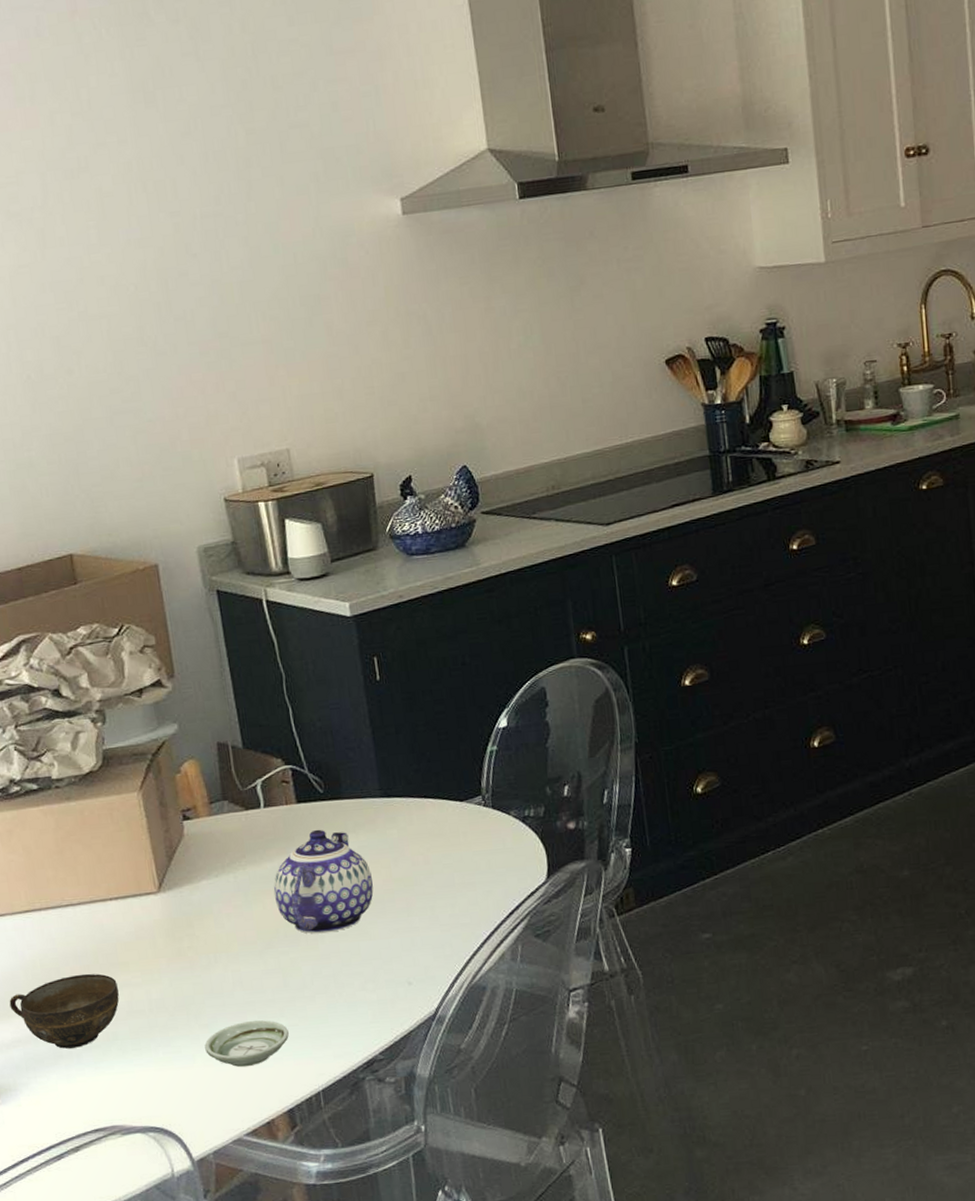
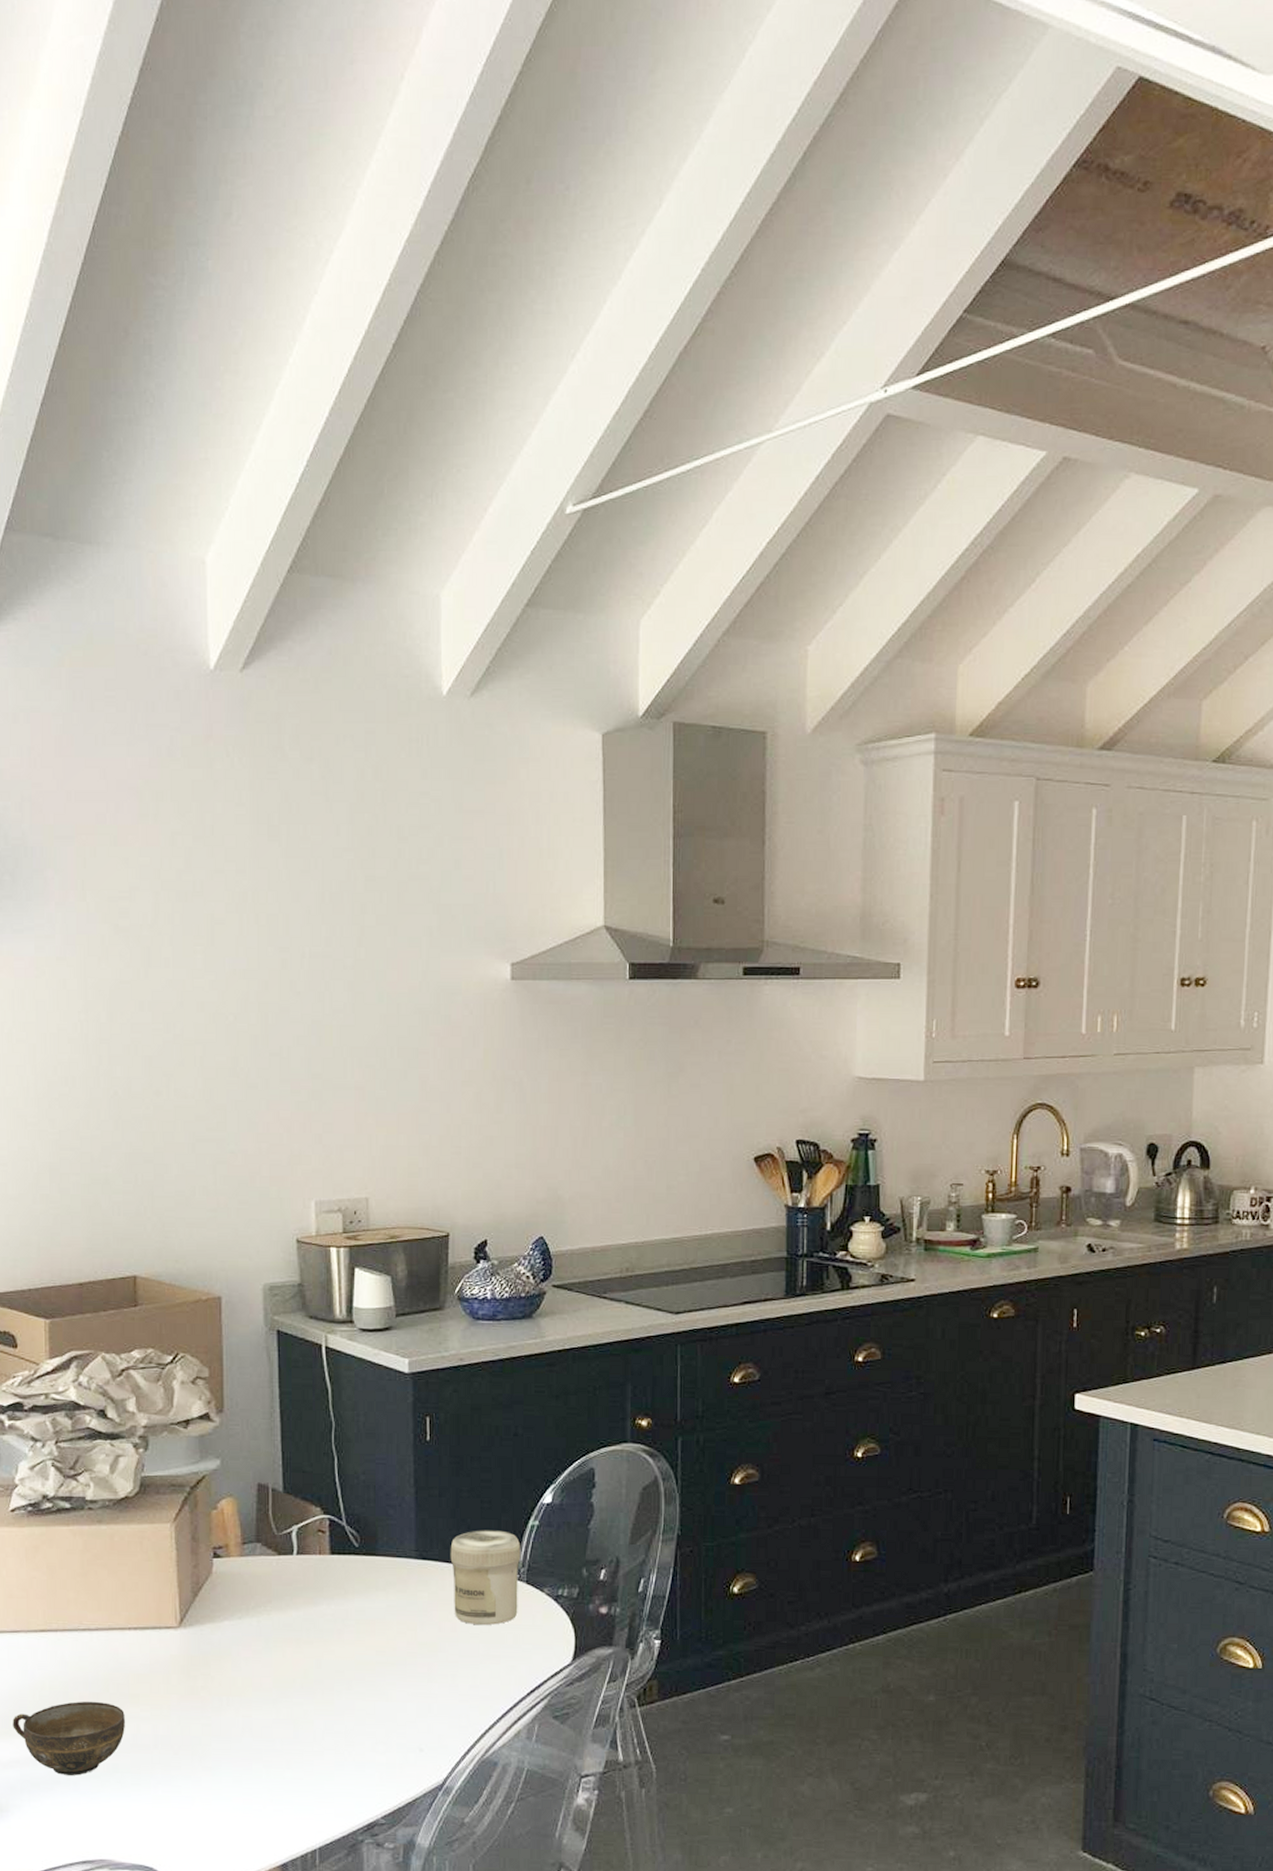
saucer: present [205,1020,289,1068] -> none [206,1769,292,1816]
teapot: present [274,829,374,934] -> none [297,1583,396,1689]
jar: none [413,759,488,855] -> present [450,1530,521,1625]

